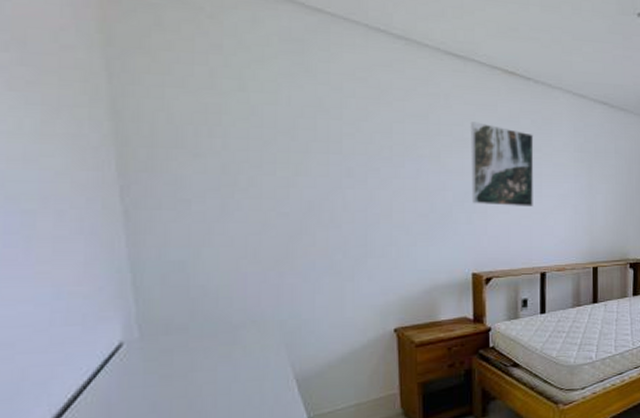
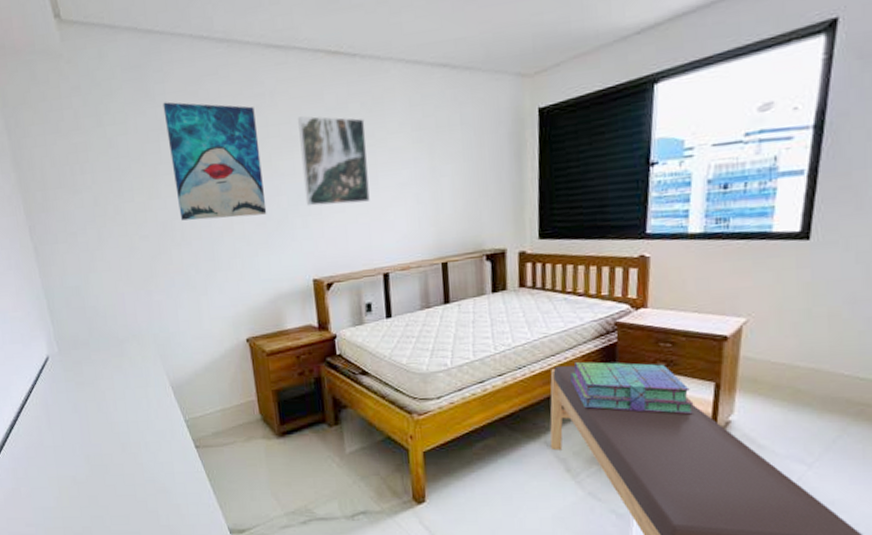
wall art: none [325,81,430,206] -> present [163,102,267,221]

